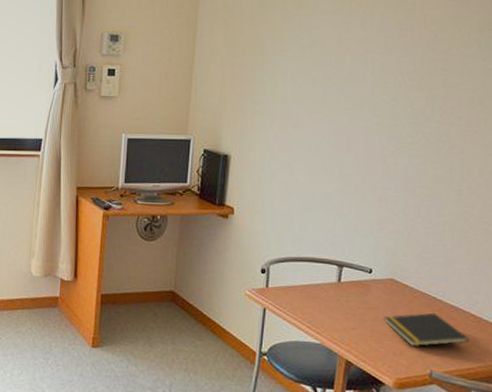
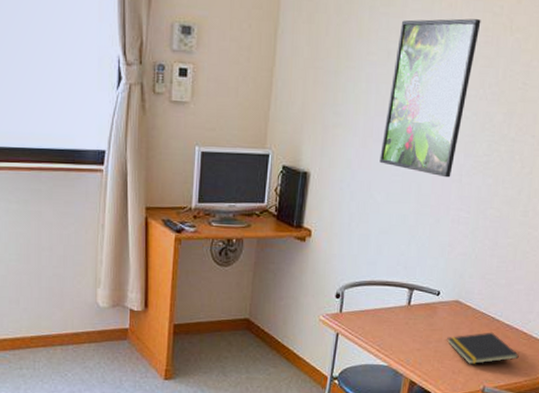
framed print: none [299,15,393,158] -> present [379,18,481,178]

